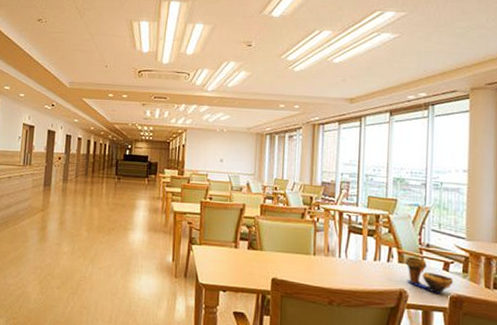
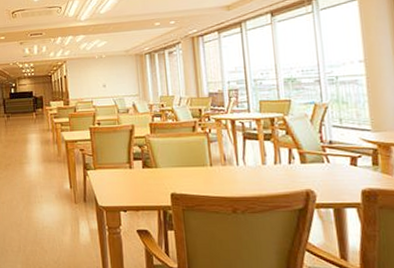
decorative bowl: present [406,256,453,295] -> none [308,155,363,191]

